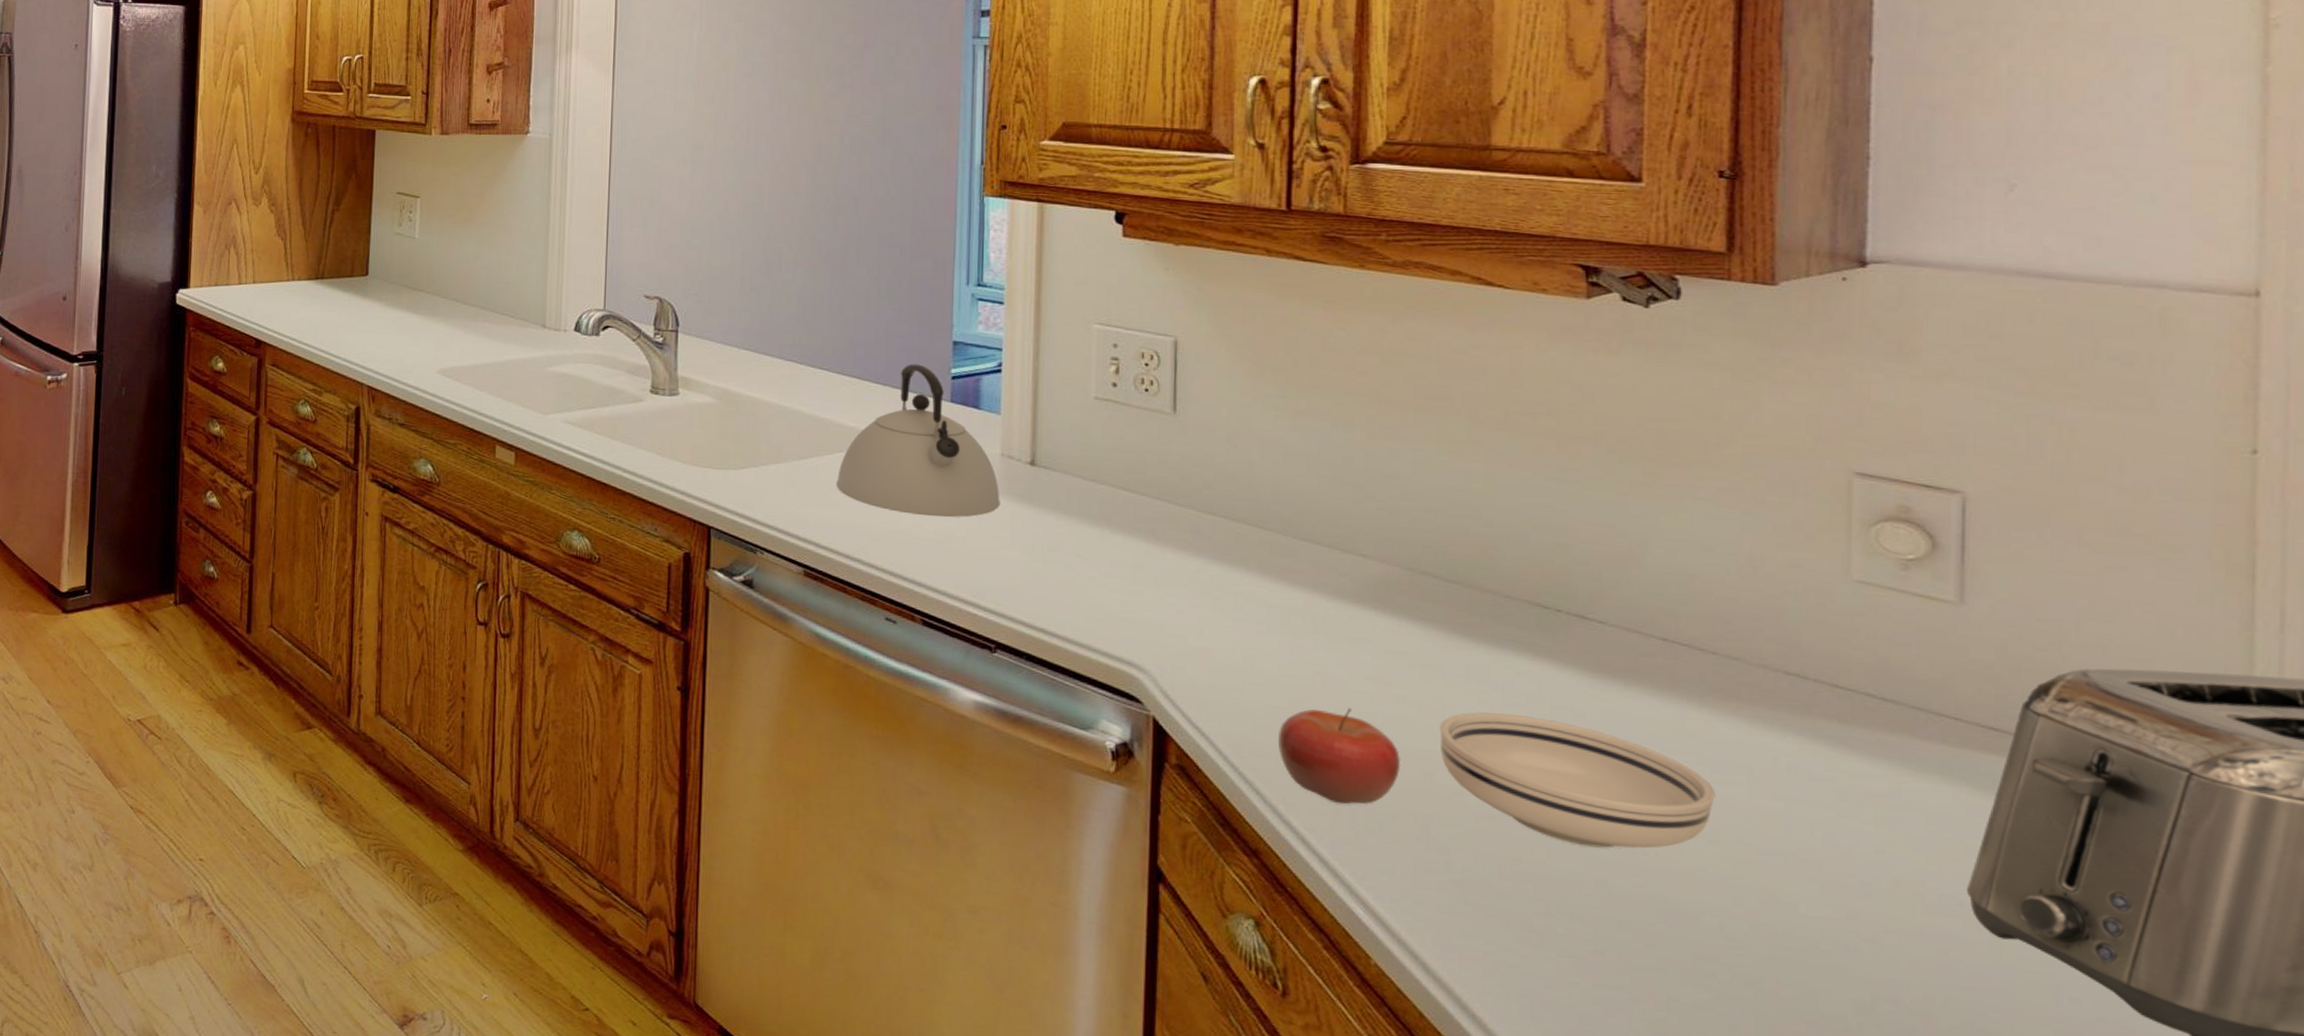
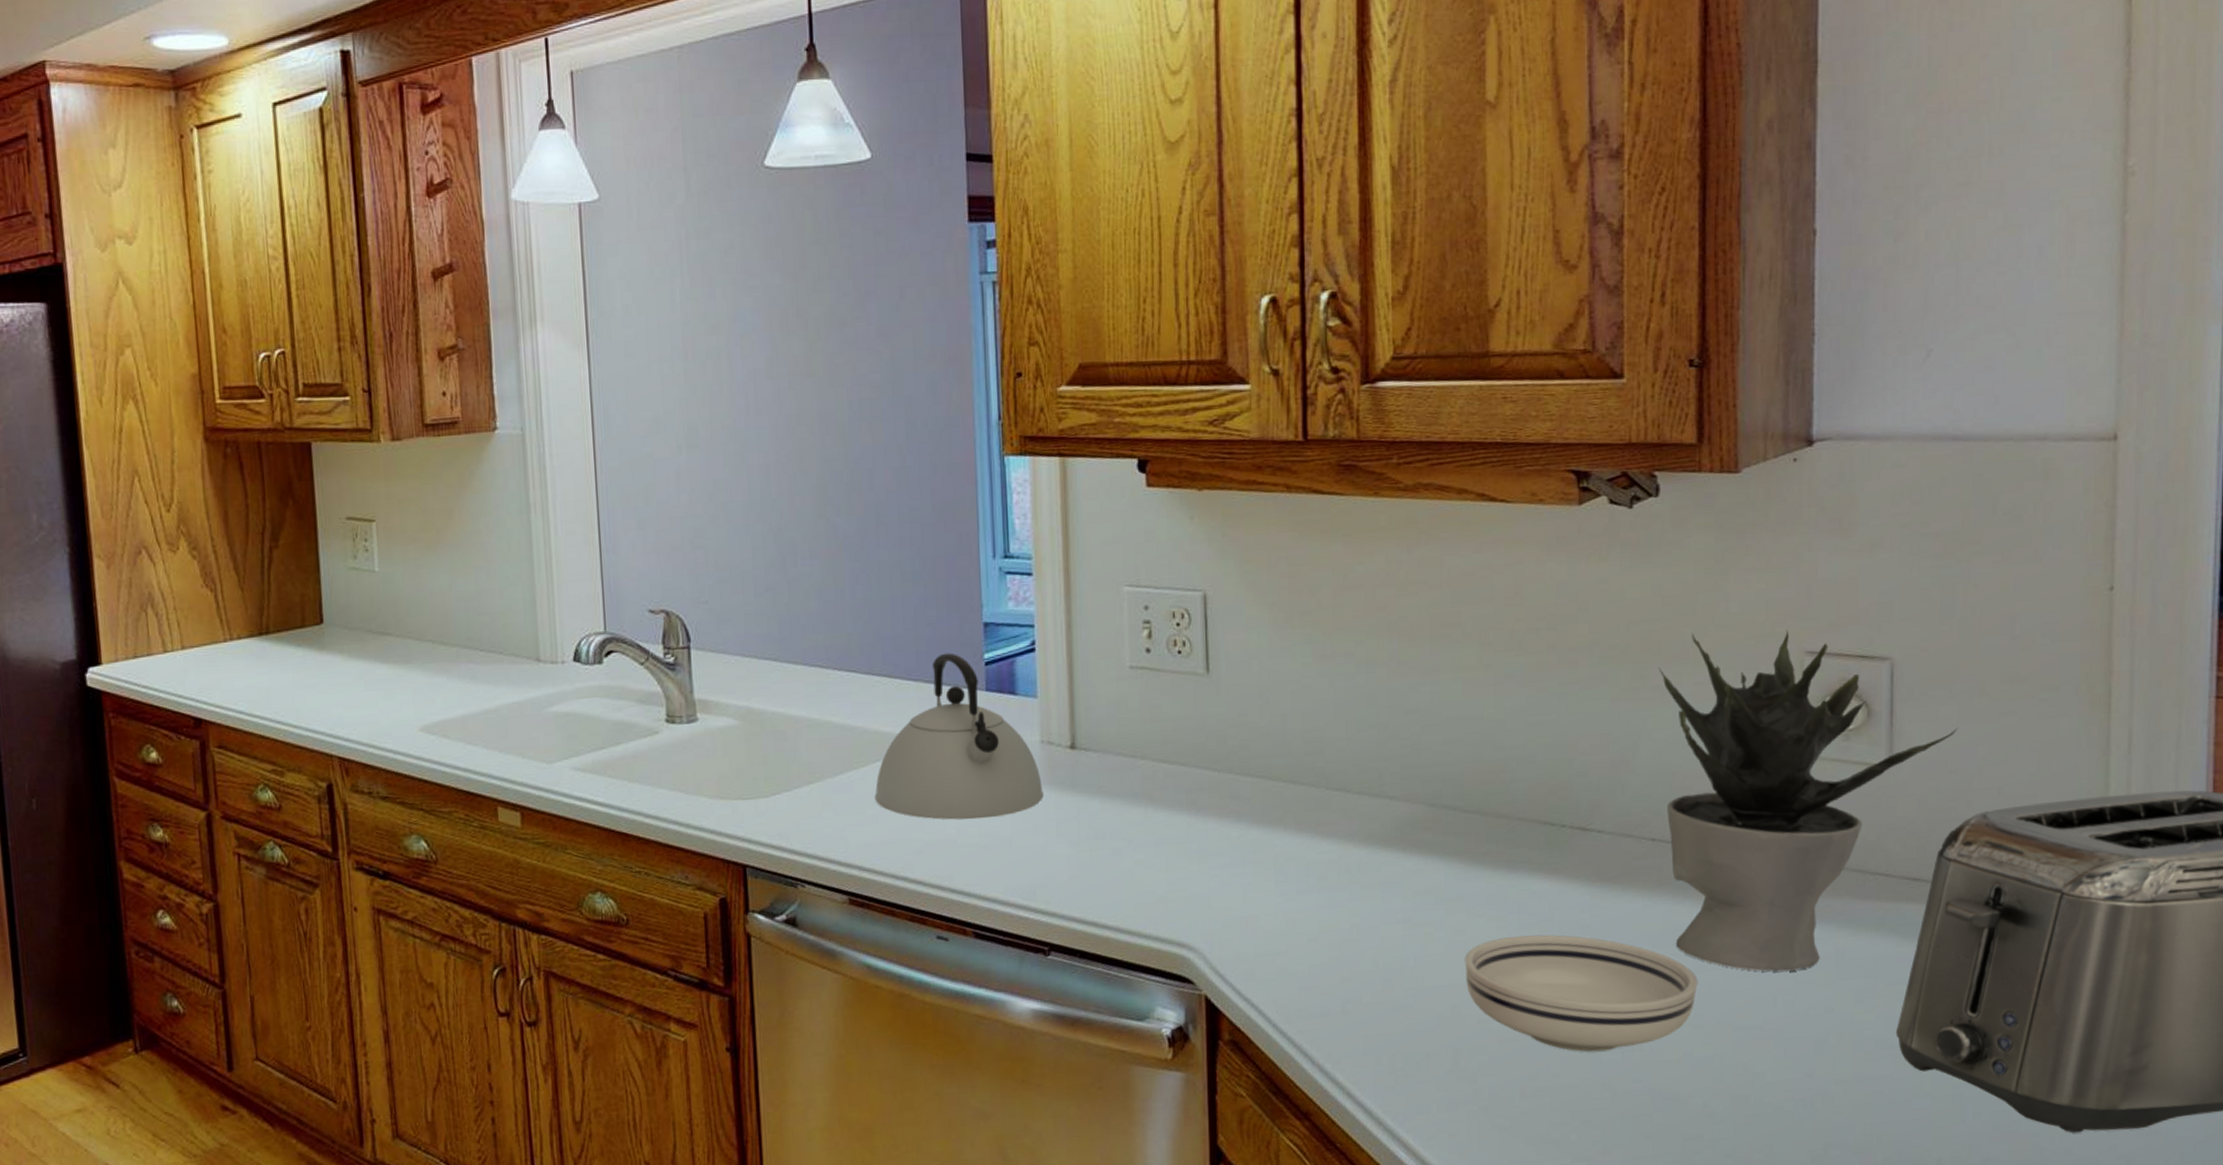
fruit: present [1277,707,1401,805] -> none [1321,954,1433,1052]
potted plant: none [1675,437,2050,802] -> present [1658,629,1958,972]

